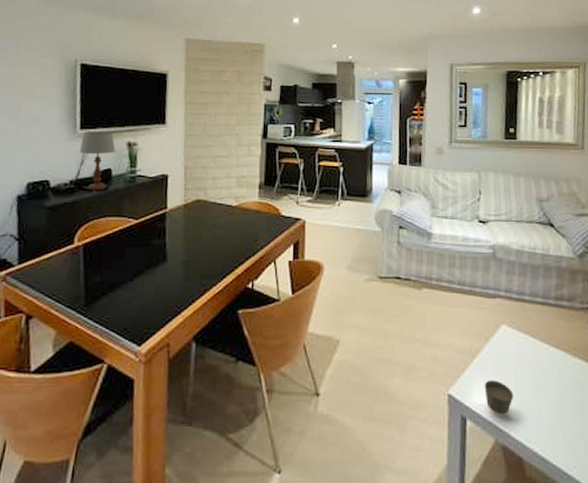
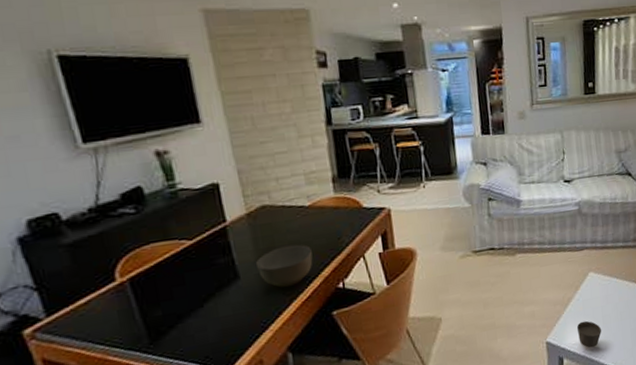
table lamp: present [79,130,116,191] -> none [88,141,142,217]
bowl: none [182,239,231,278] -> present [255,244,313,288]

